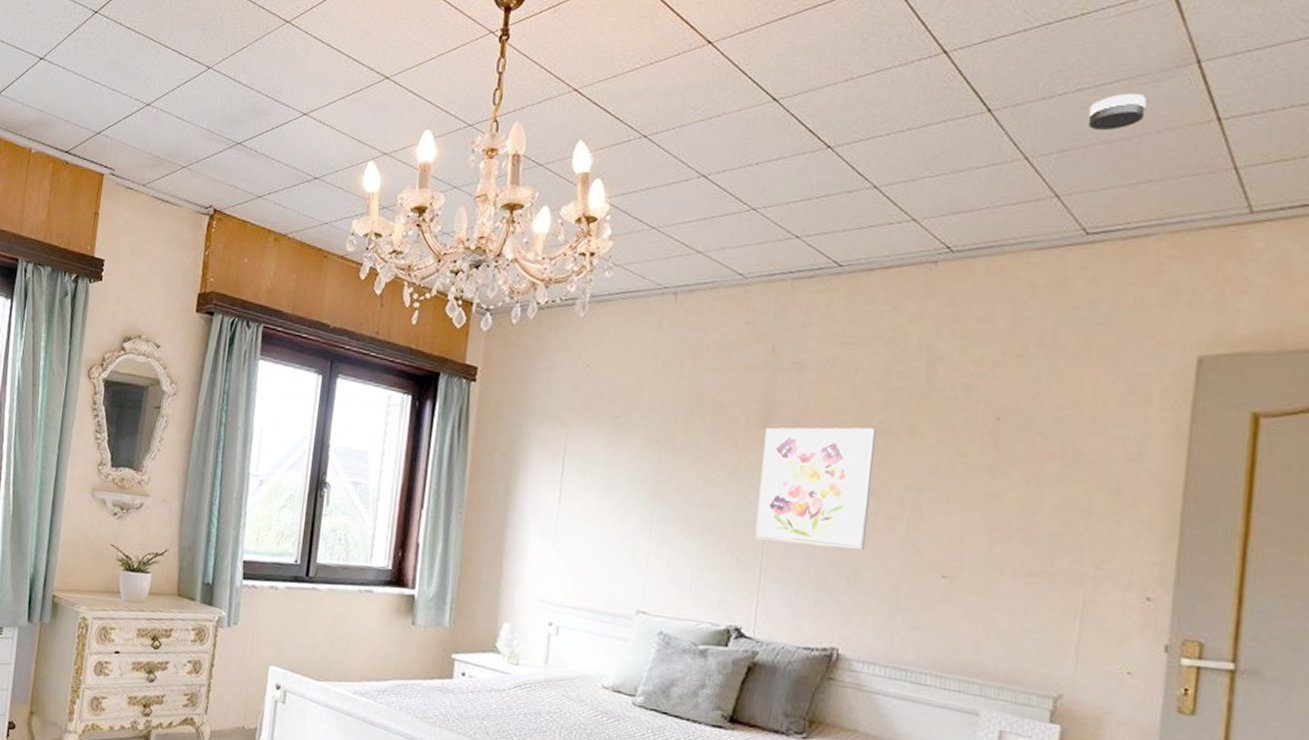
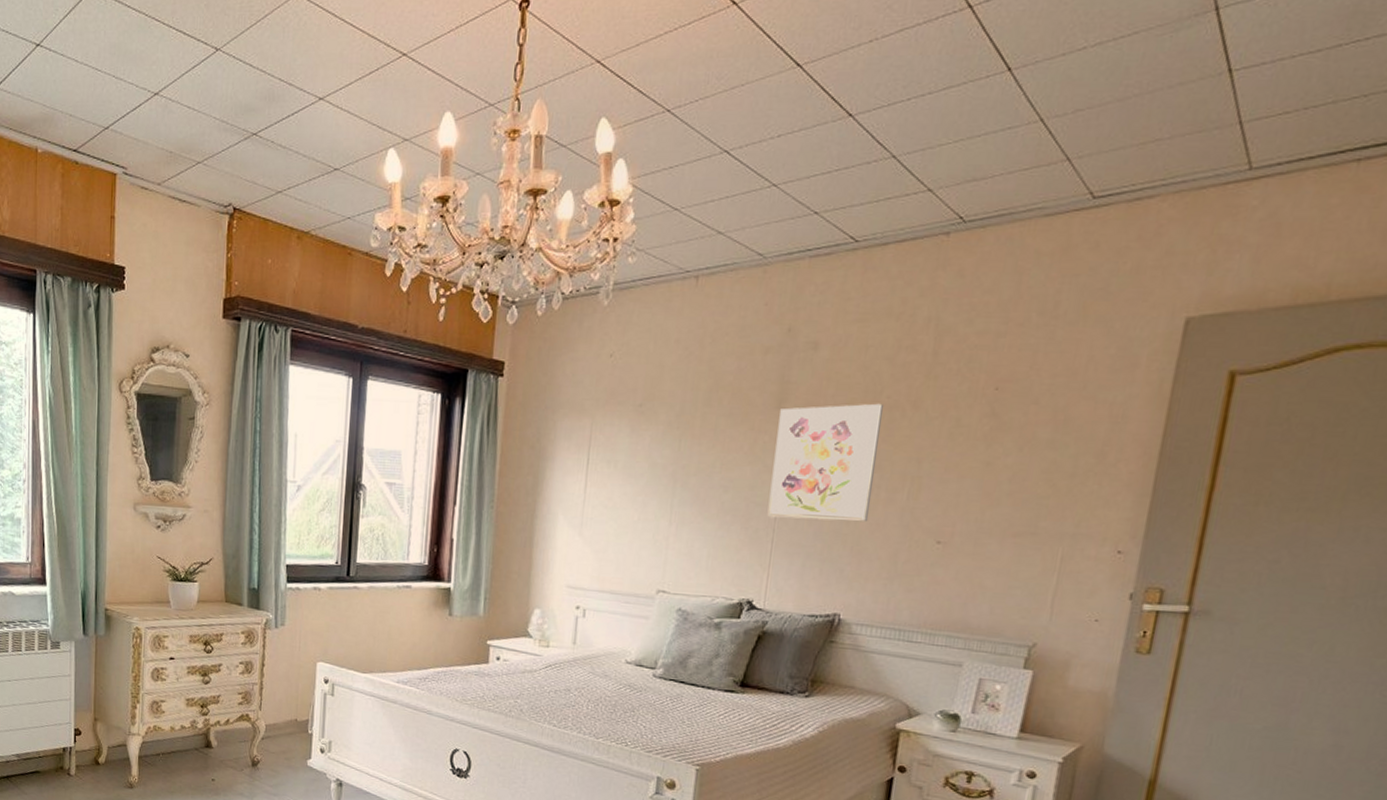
smoke detector: present [1087,92,1147,131] -> none [1104,45,1163,88]

